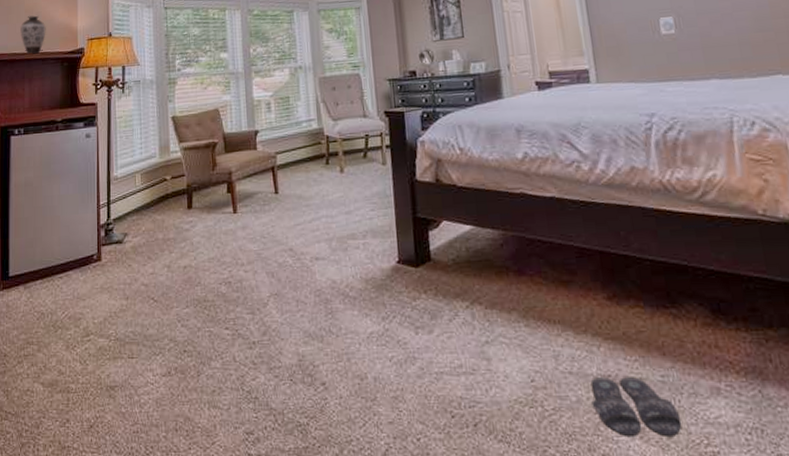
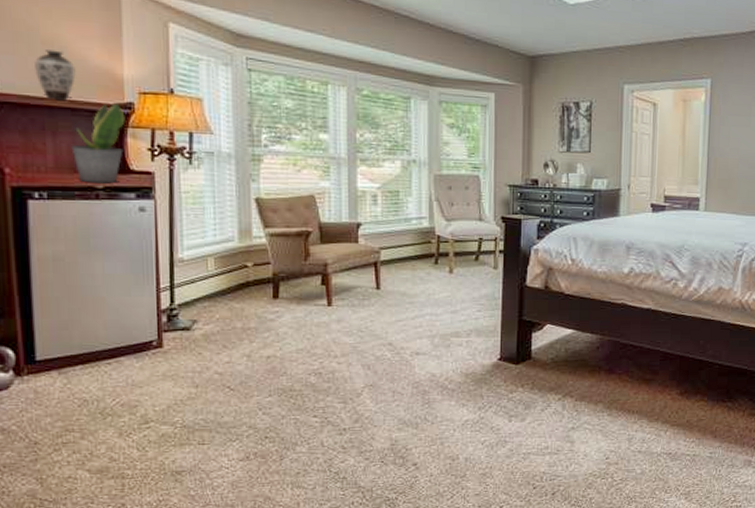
potted plant: none [41,50,78,118] -> present [71,103,126,184]
slippers: present [590,377,682,436] -> none [652,454,718,497]

